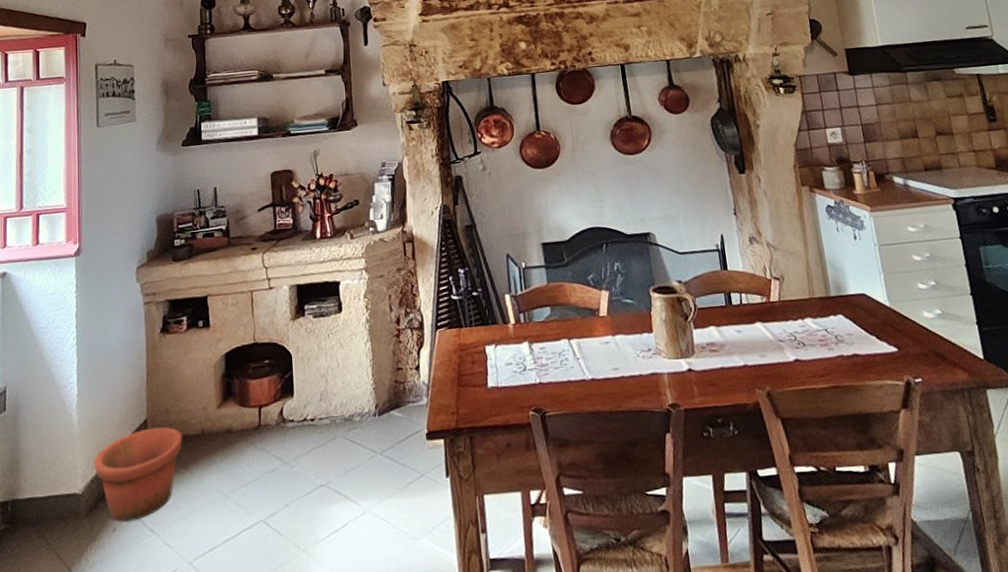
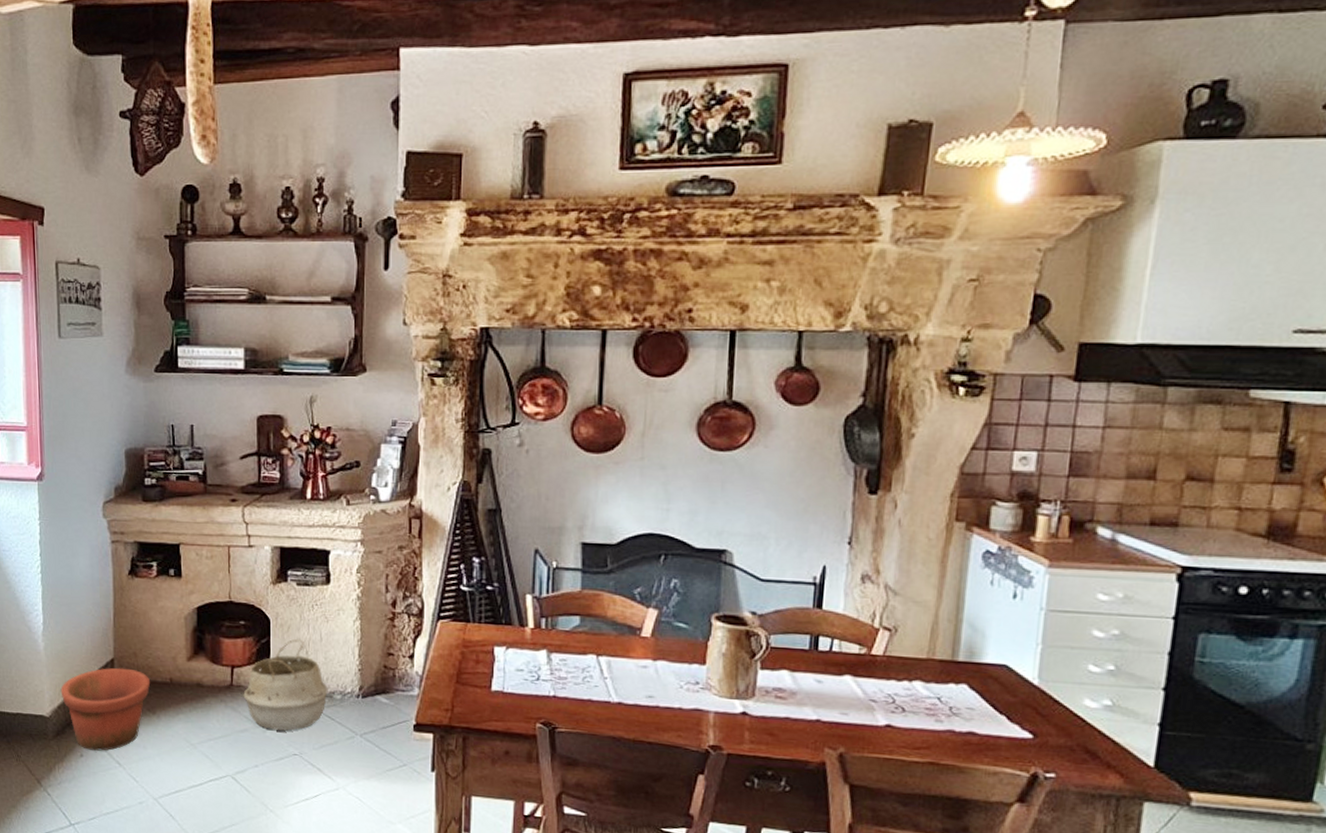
woven basket: none [271,369,348,464] -> present [243,639,328,731]

